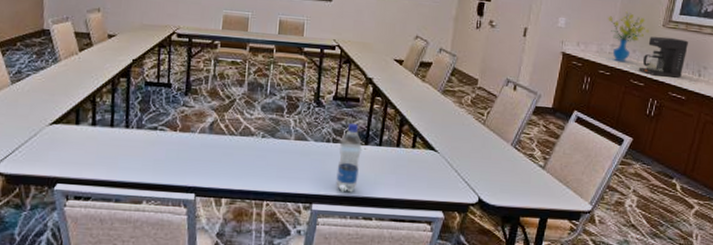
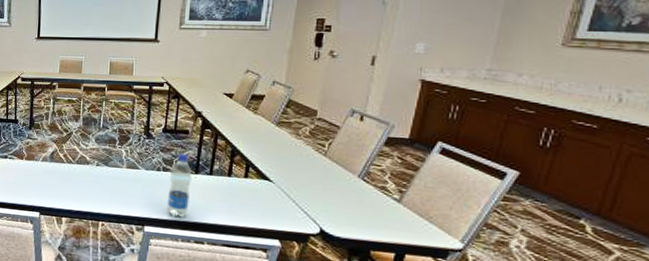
bouquet: present [608,11,650,63] -> none [482,31,543,88]
coffee maker: present [638,36,688,78] -> none [526,57,601,104]

